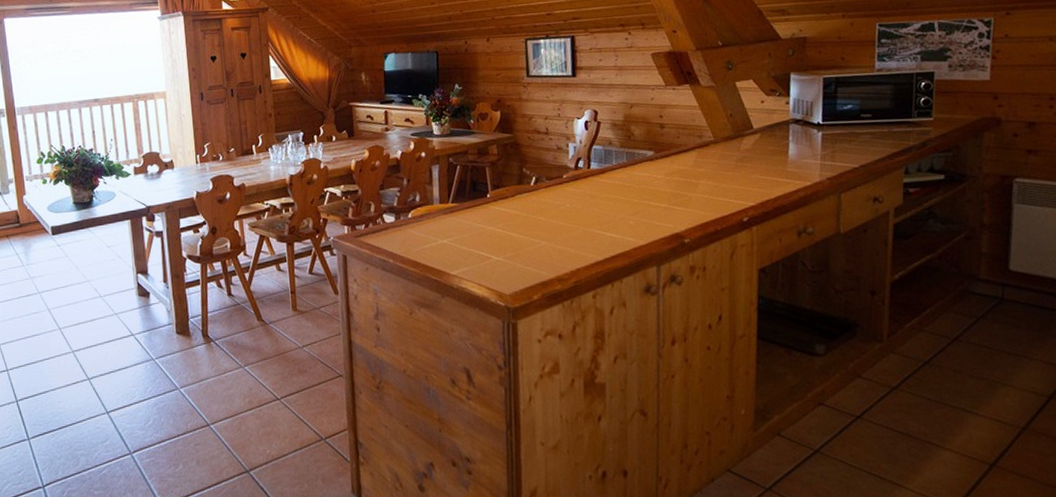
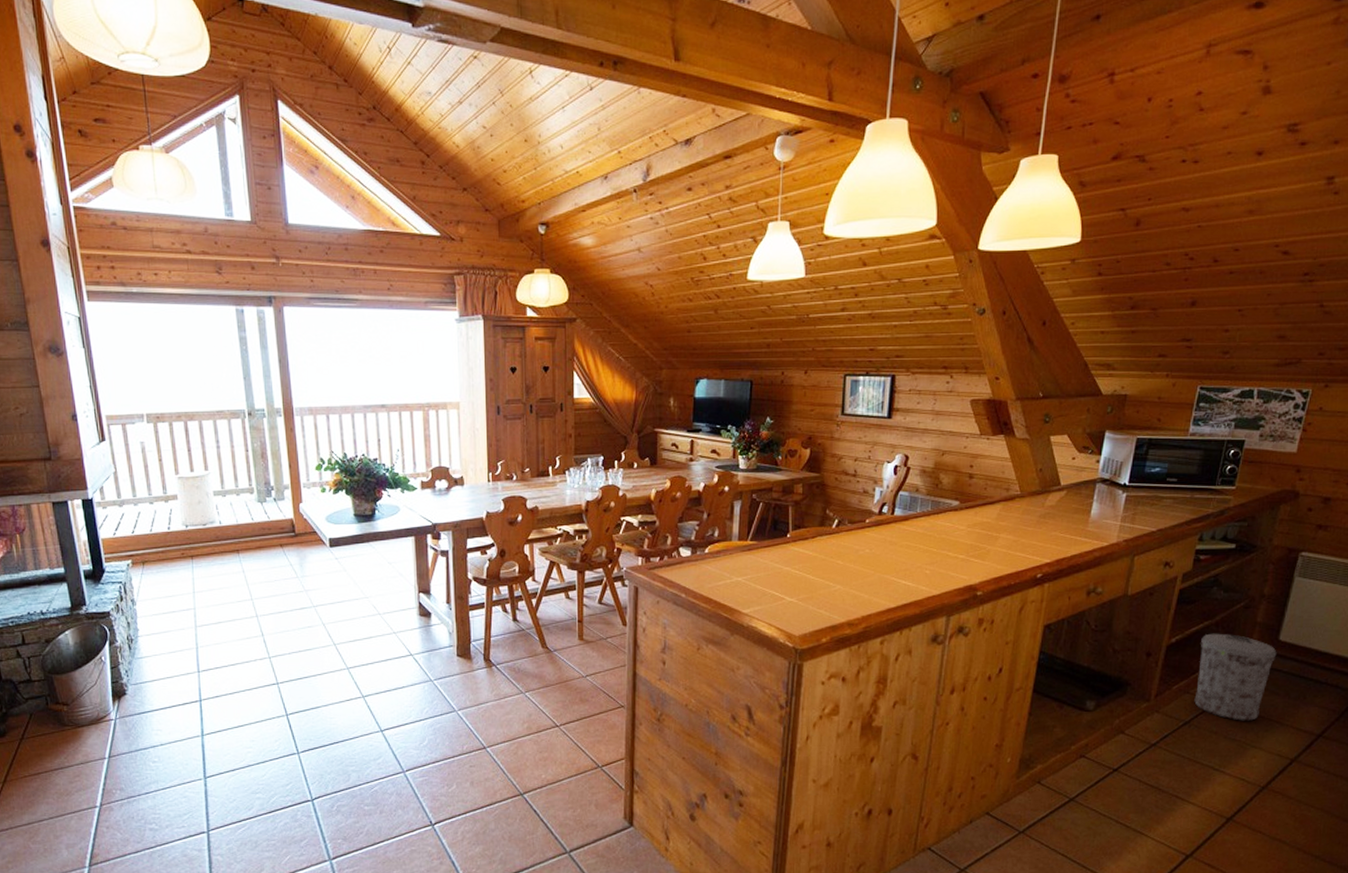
trash can: none [926,266,1010,358] -> present [1194,633,1277,721]

